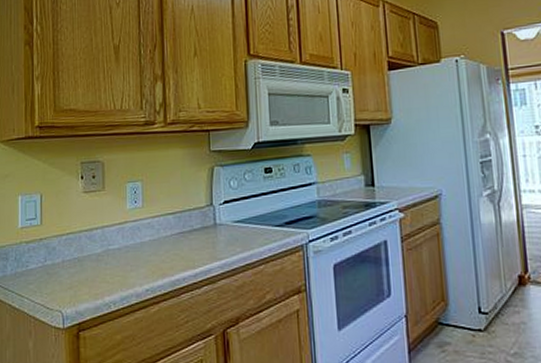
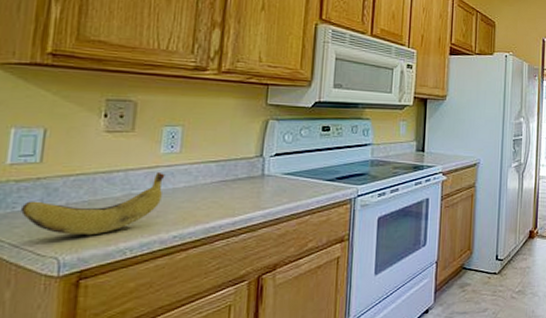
banana: none [31,226,133,290] -> present [20,171,165,236]

